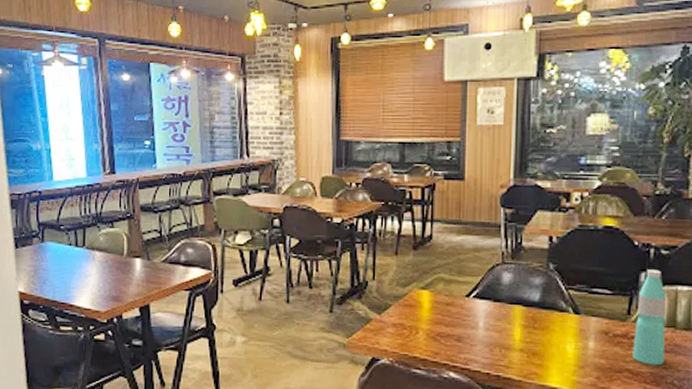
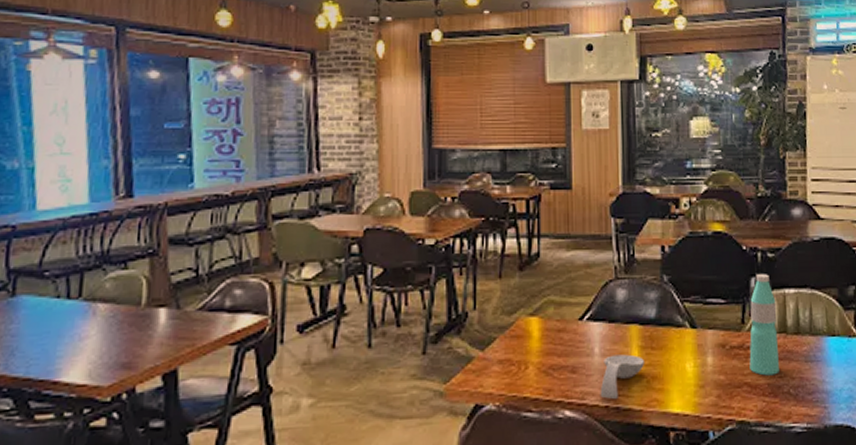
spoon rest: none [482,330,527,369] -> present [600,354,645,400]

